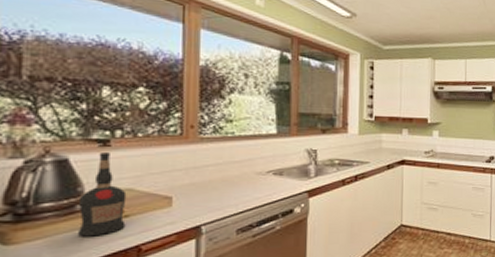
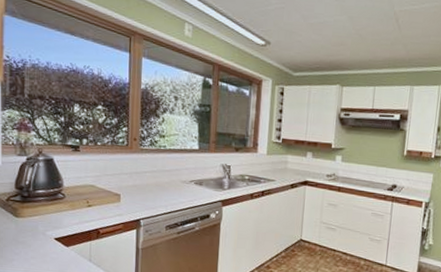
liquor bottle: present [77,151,127,237] -> none [59,155,90,219]

